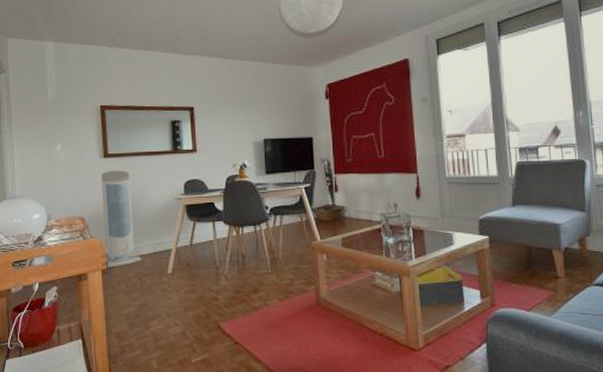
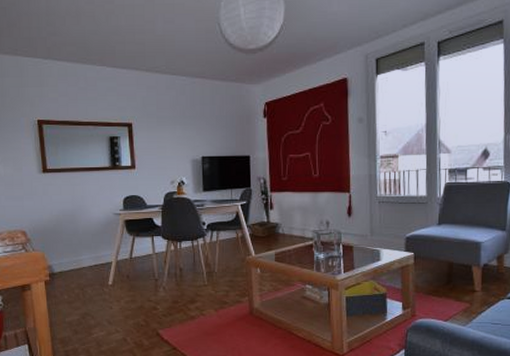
air purifier: present [101,169,142,267] -> none [41,185,83,279]

